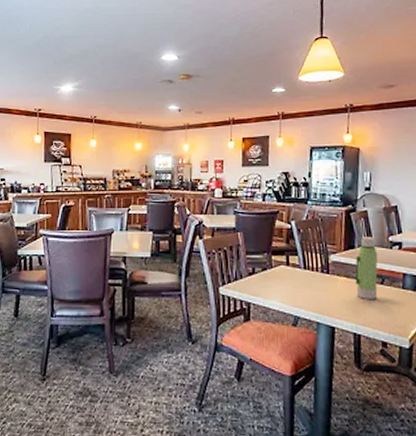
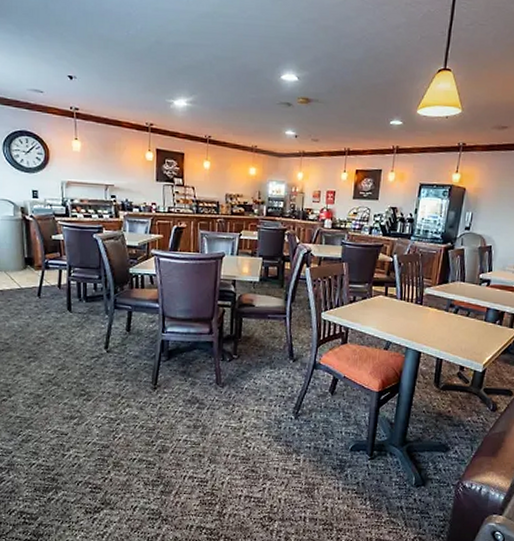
water bottle: present [355,237,378,299] -> none [444,273,468,329]

